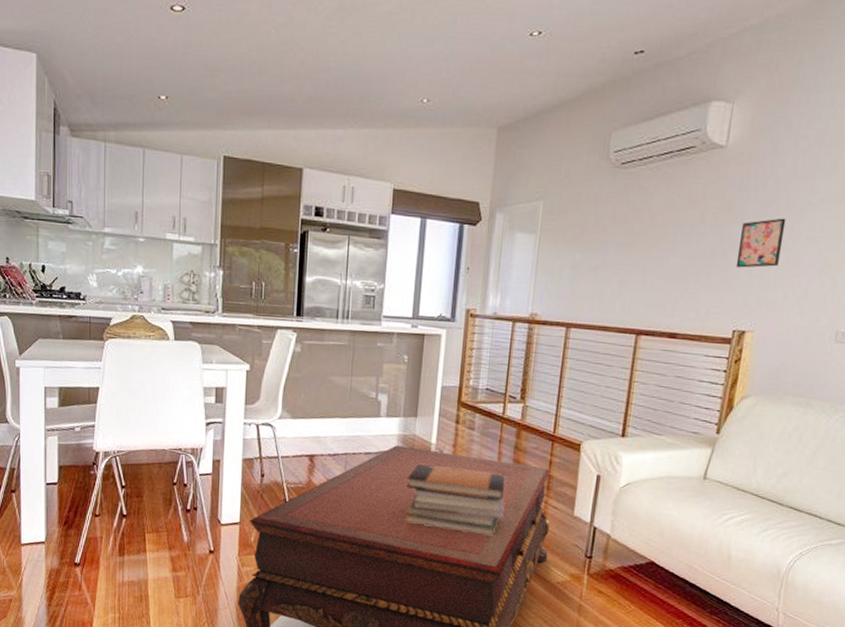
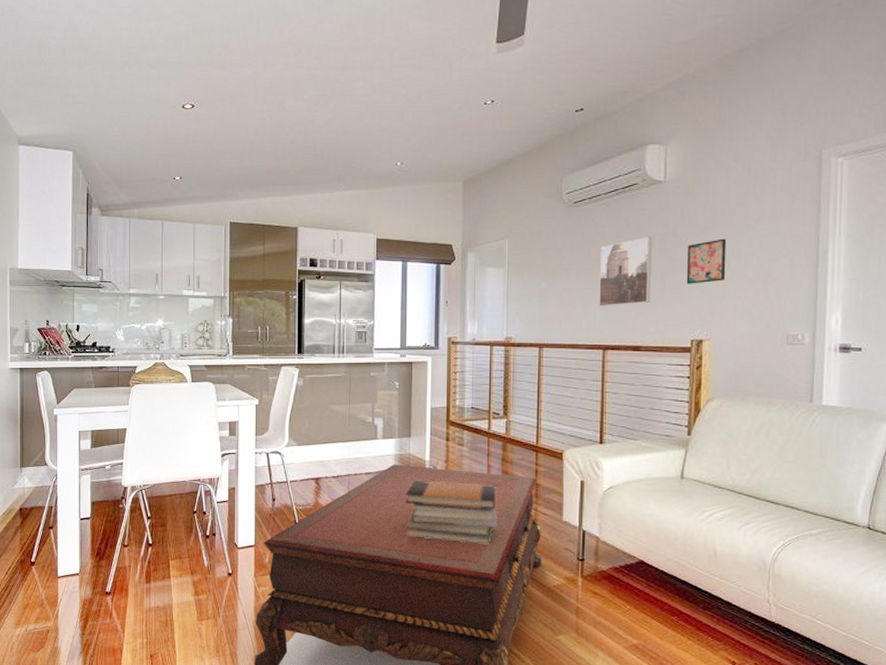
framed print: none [637,209,704,287] -> present [599,237,652,306]

